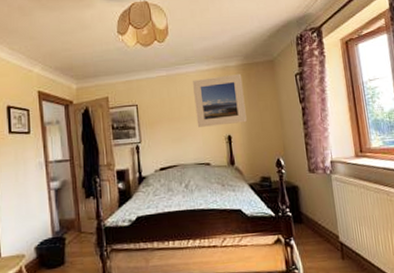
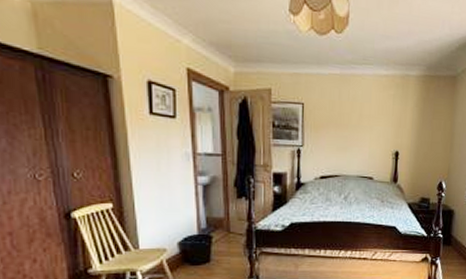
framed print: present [193,73,247,127] -> none [365,84,421,140]

